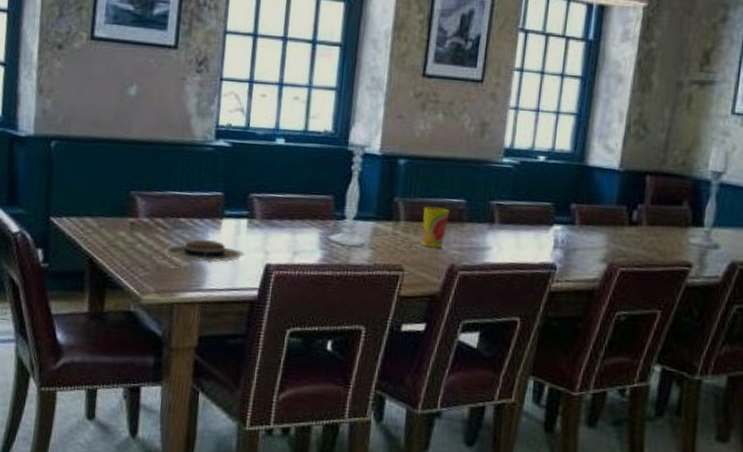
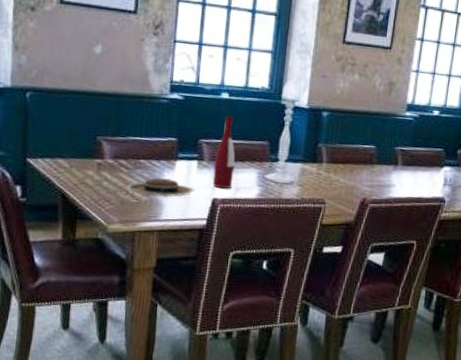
wine bottle: none [265,165,293,253] -> present [212,116,235,189]
cup: present [422,206,450,249] -> none [340,151,363,186]

